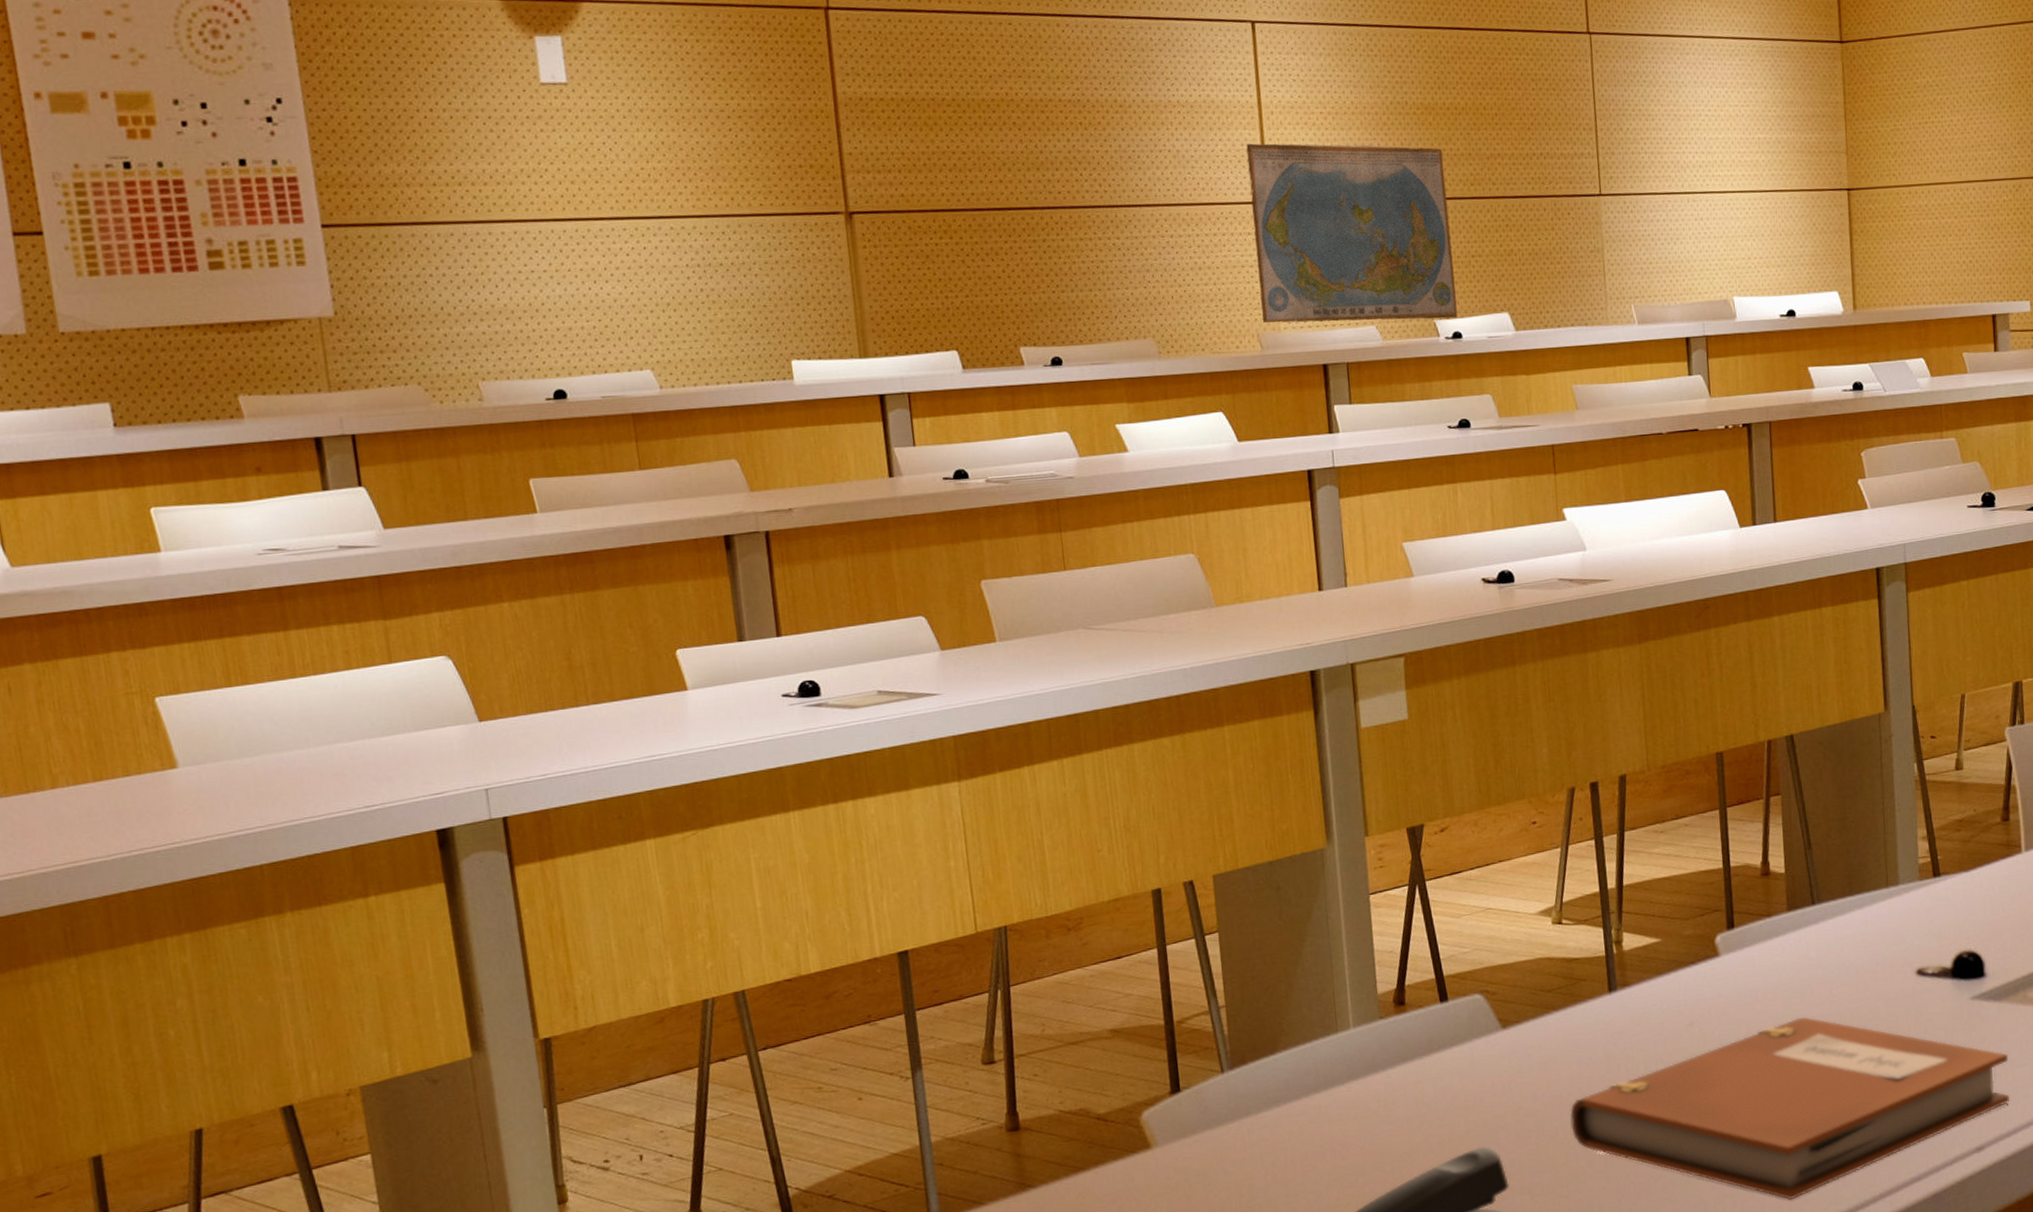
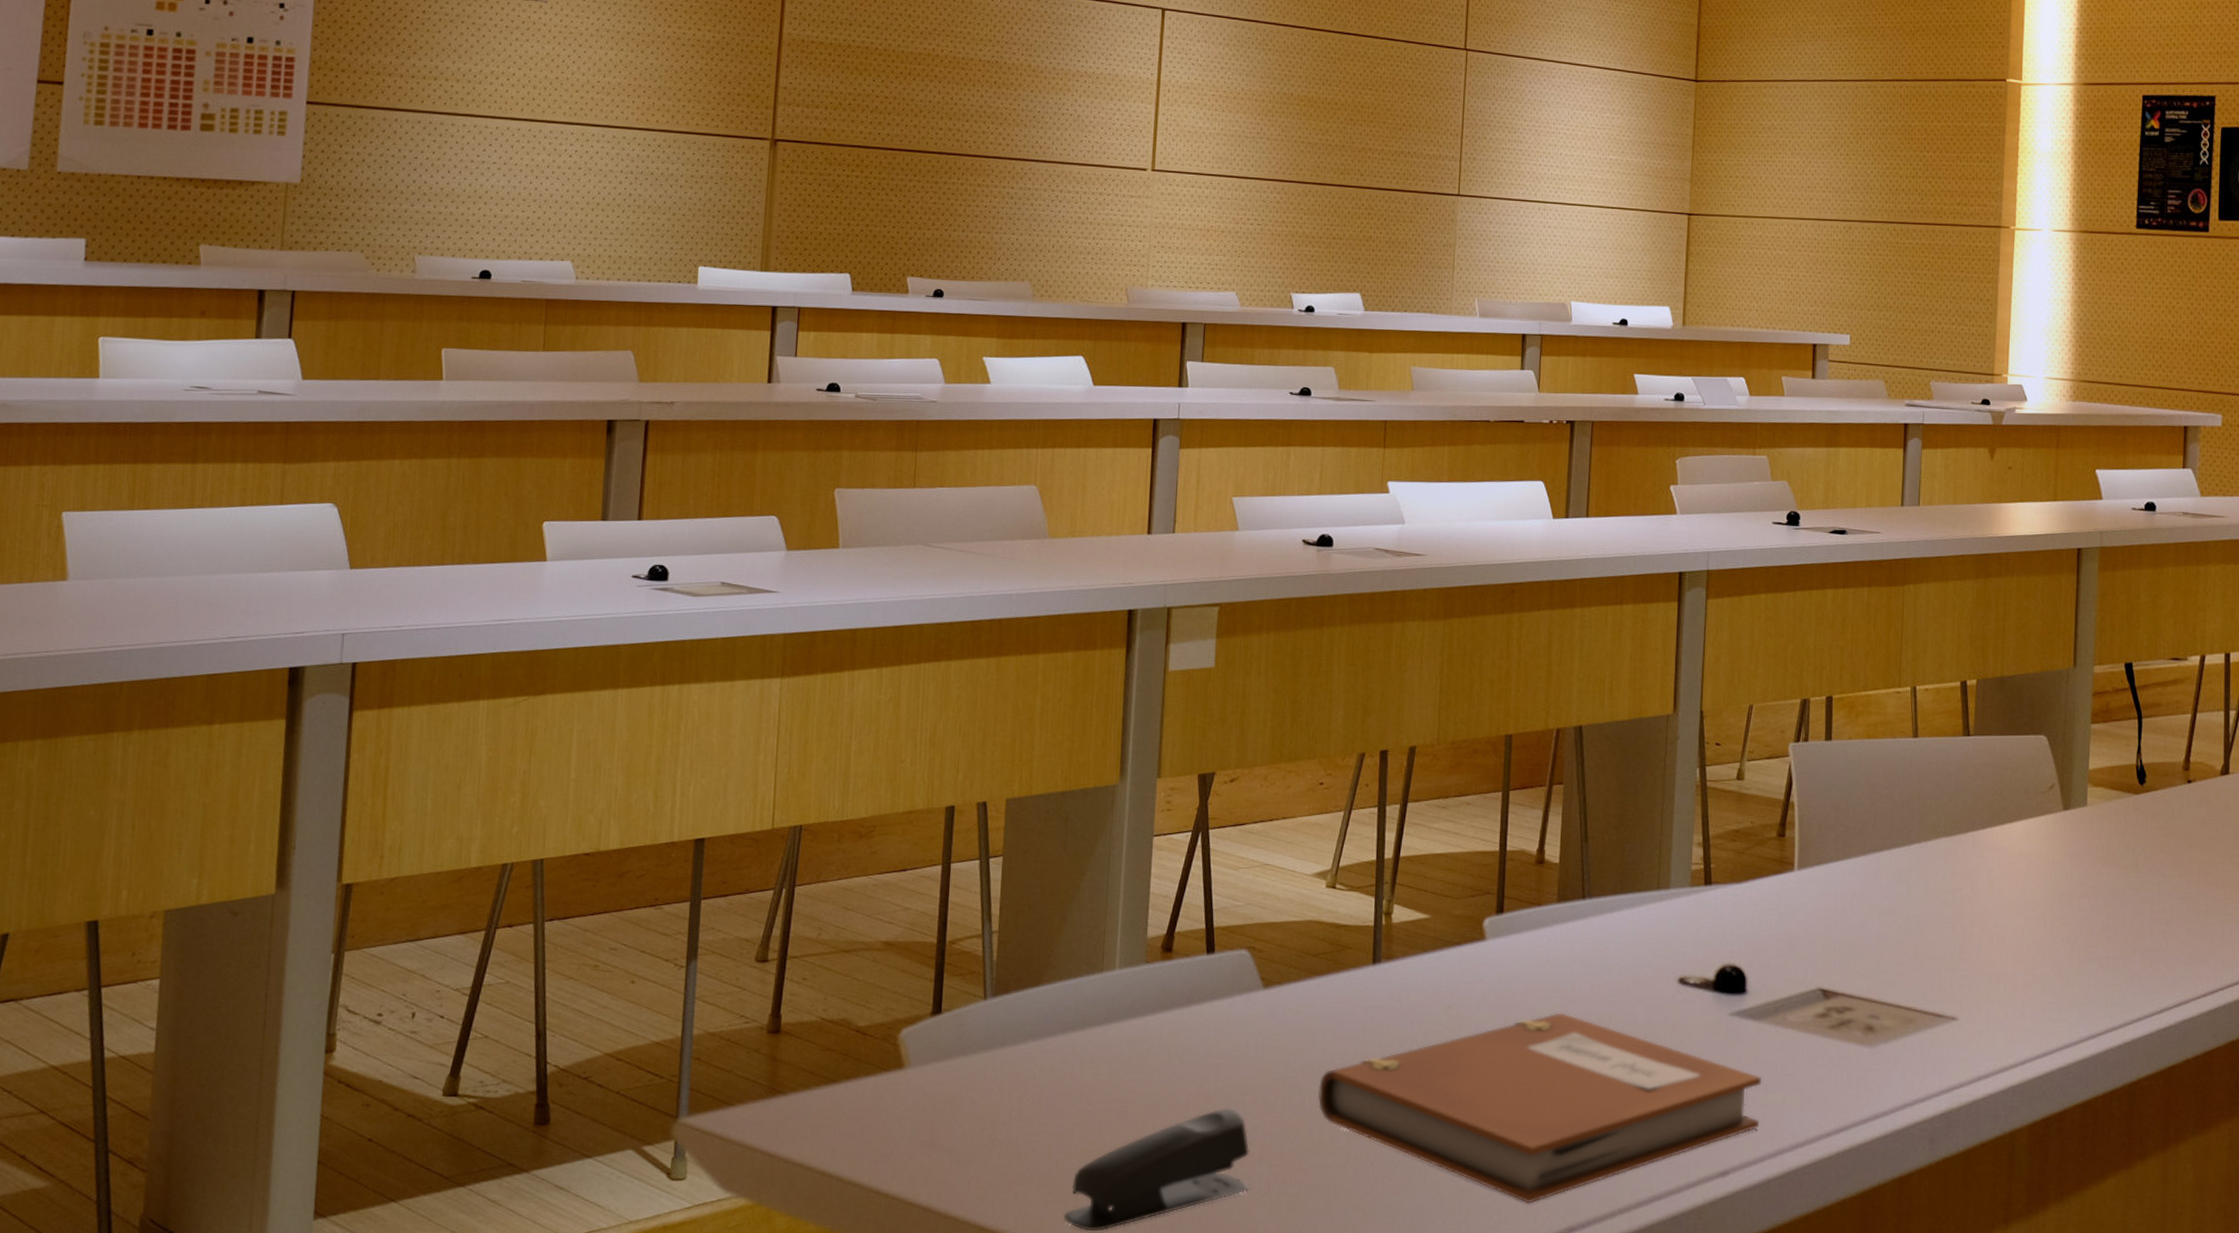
world map: present [1246,143,1458,323] -> none [1132,115,1319,293]

